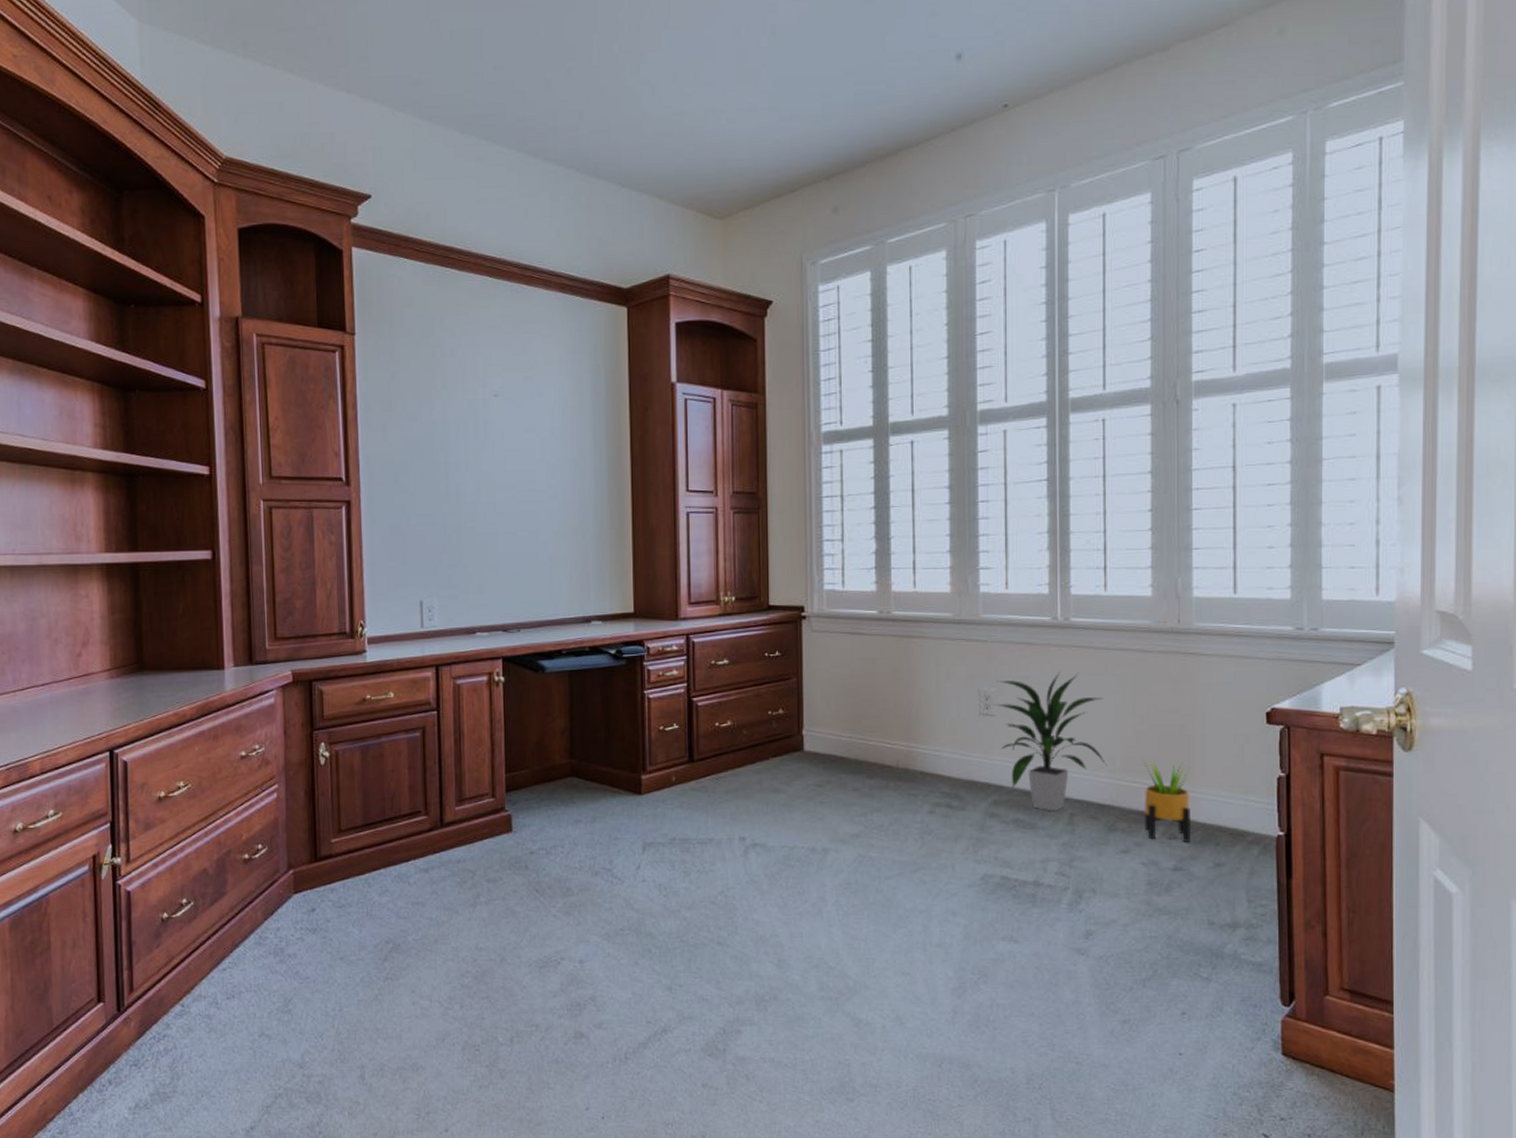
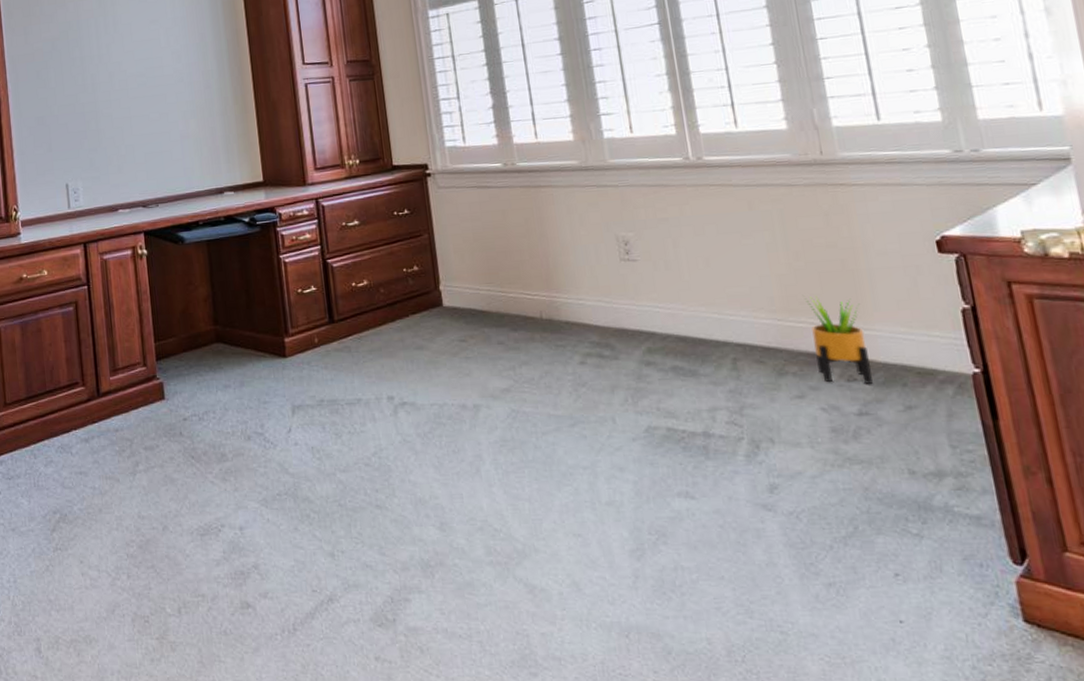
indoor plant: present [993,672,1108,811] -> none [633,212,767,357]

